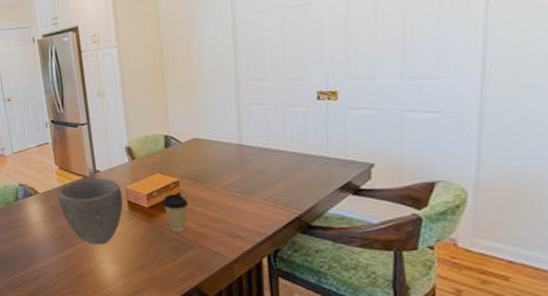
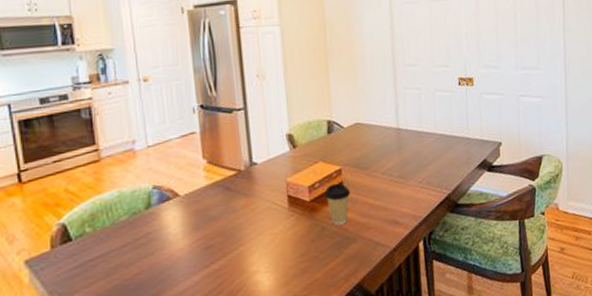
bowl: present [57,178,124,245] -> none [204,171,283,253]

